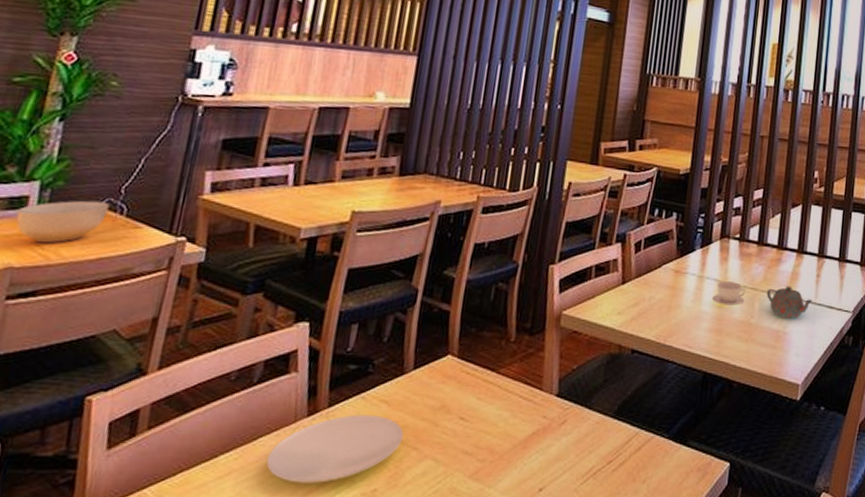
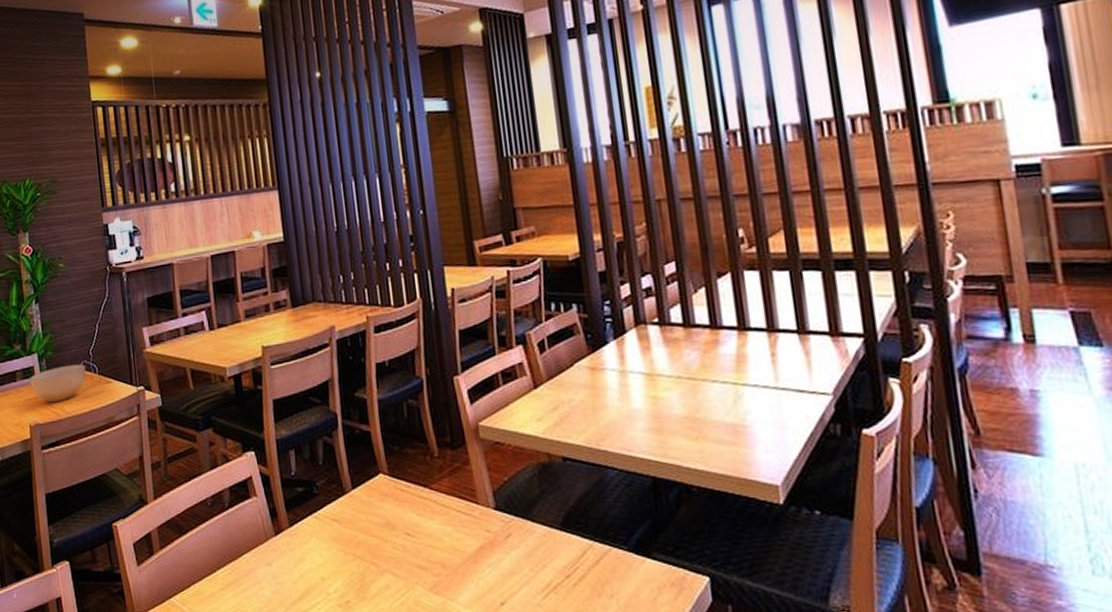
plate: present [266,414,404,484] -> none [253,532,360,595]
teacup: present [711,281,746,306] -> none [641,373,683,401]
teapot: present [766,286,813,319] -> none [708,371,773,410]

